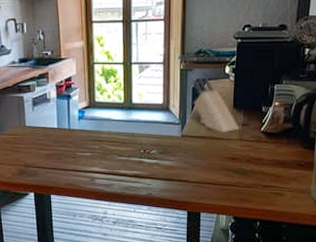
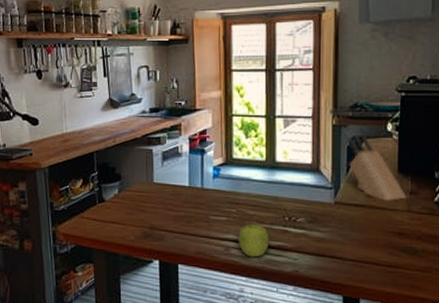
fruit: none [101,156,128,185] -> present [238,222,269,257]

